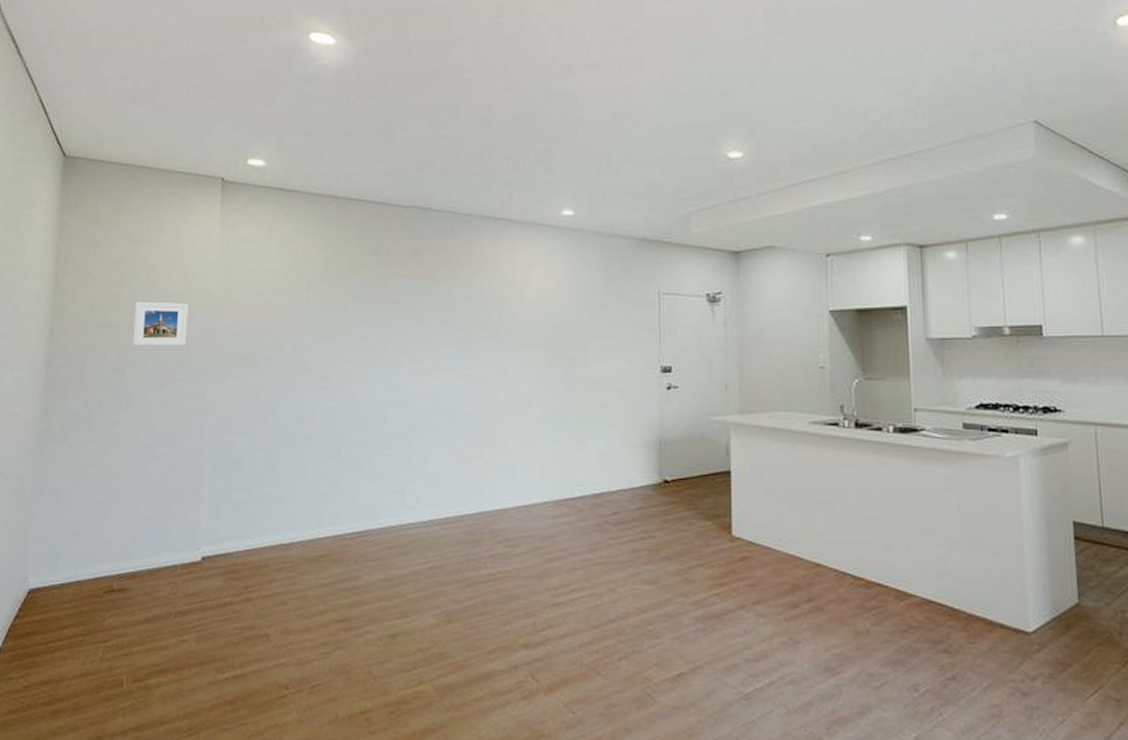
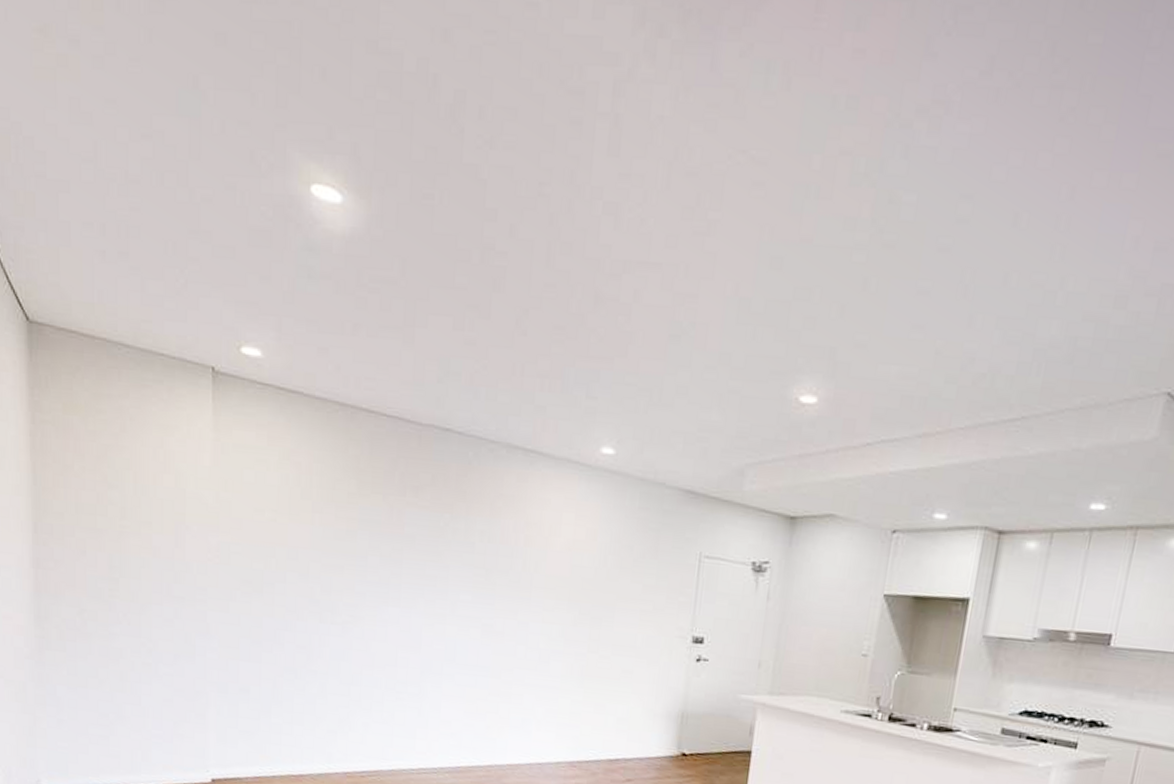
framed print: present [132,301,189,346] -> none [124,505,183,561]

